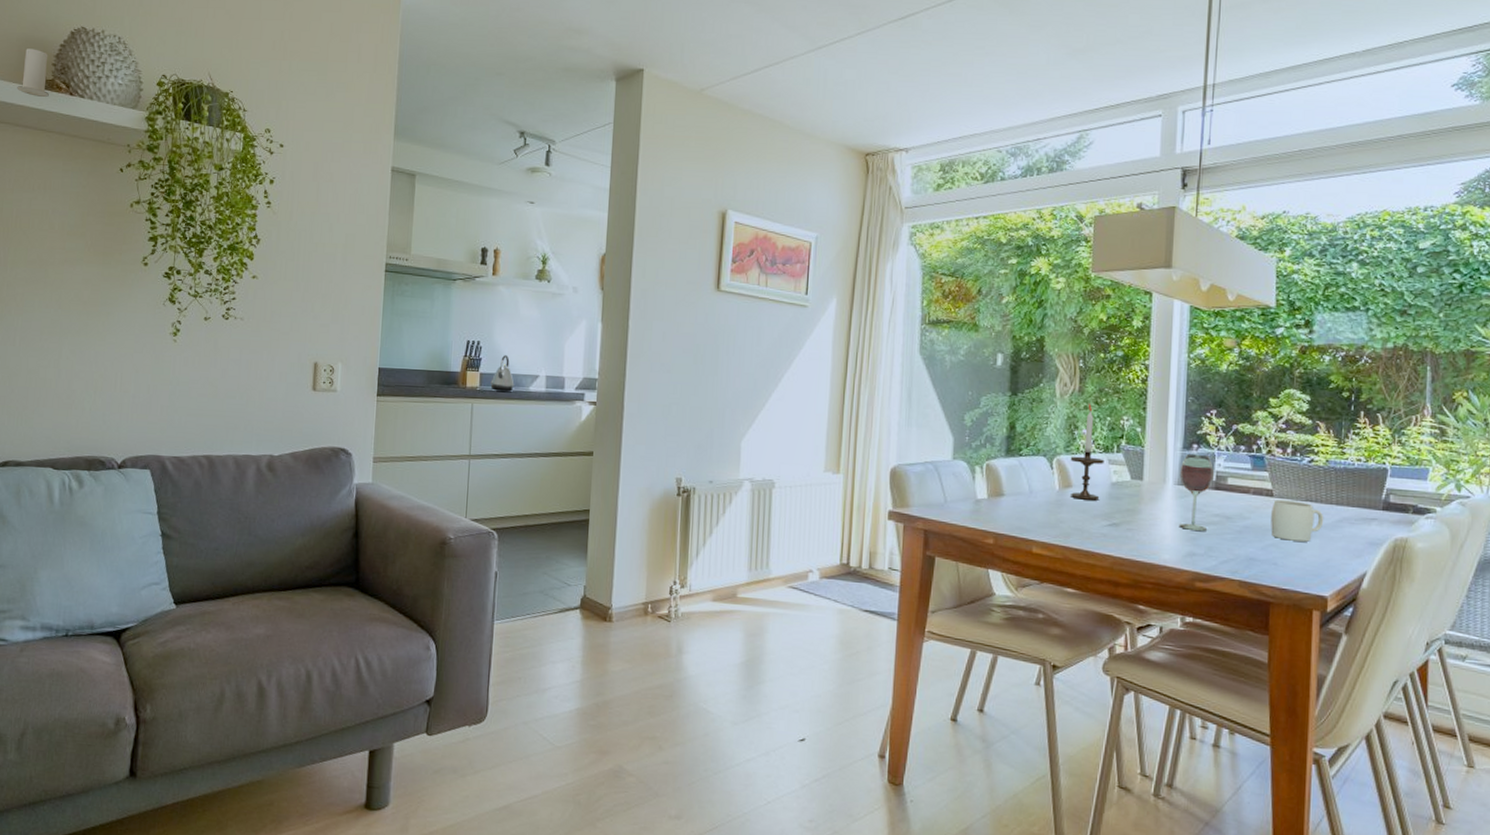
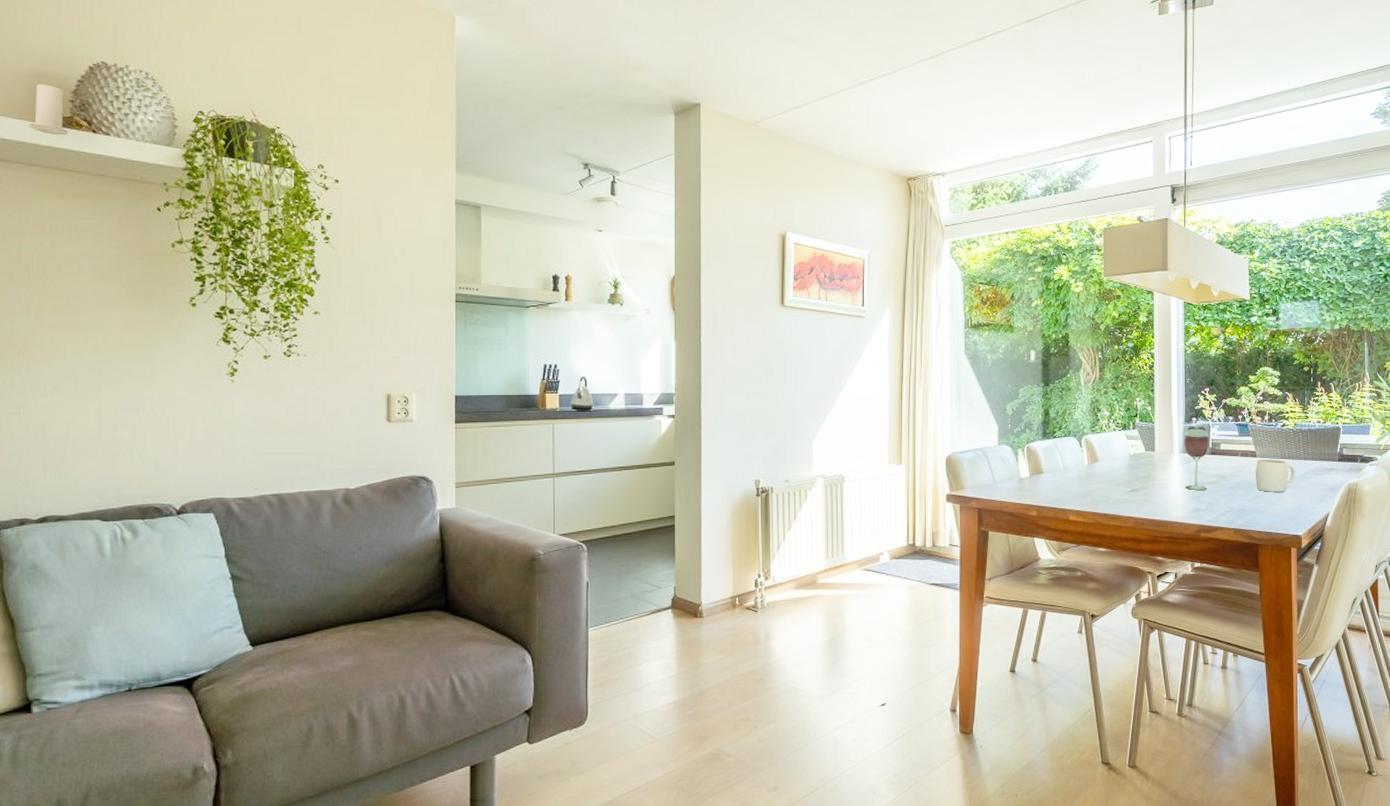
candlestick: present [1070,403,1105,501] -> none [1095,388,1123,471]

